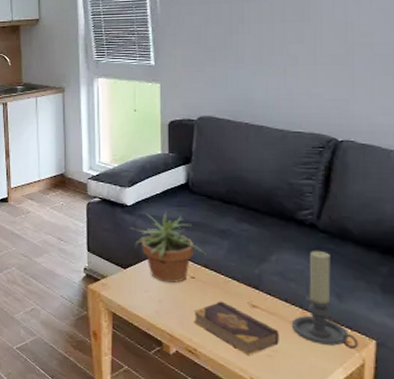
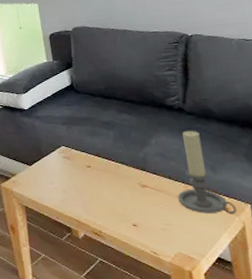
potted plant: present [130,211,207,283] -> none [29,111,98,173]
book: present [194,301,279,355] -> none [94,185,170,231]

